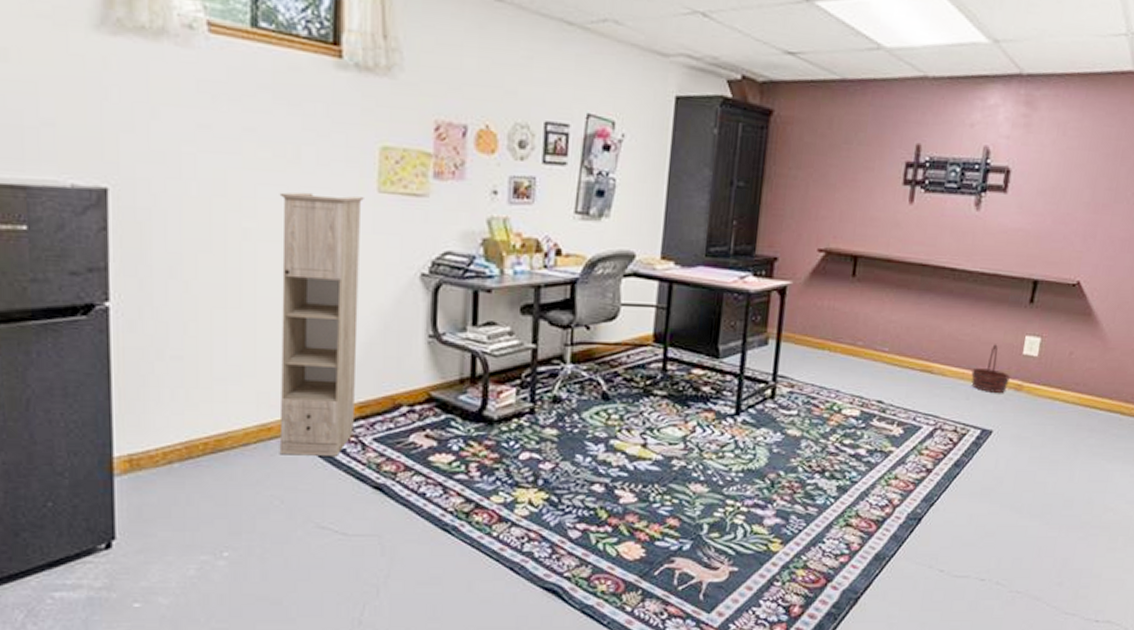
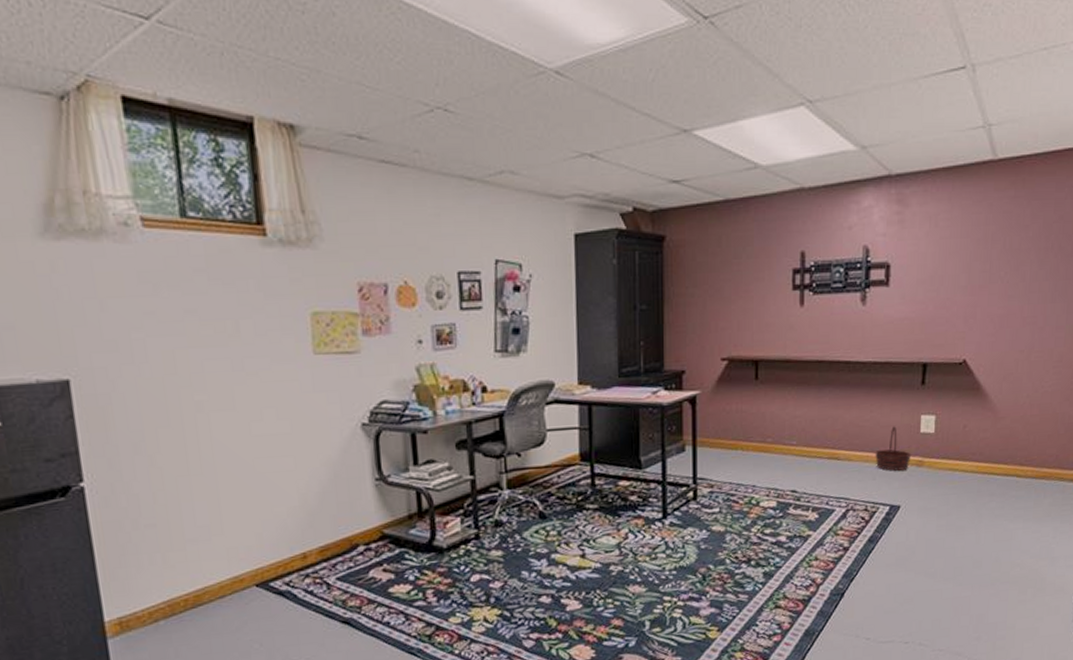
storage cabinet: present [279,192,364,456] -> none [224,361,318,602]

